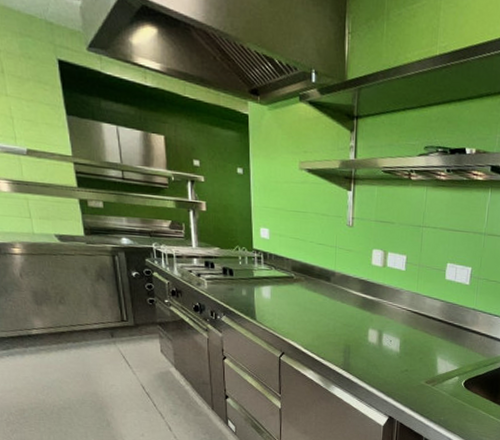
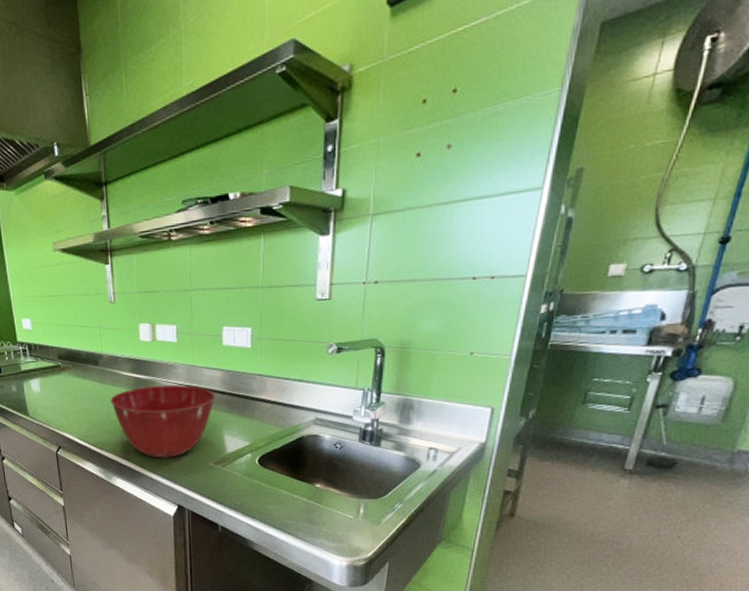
mixing bowl: none [337,306,434,374] -> present [110,384,216,458]

